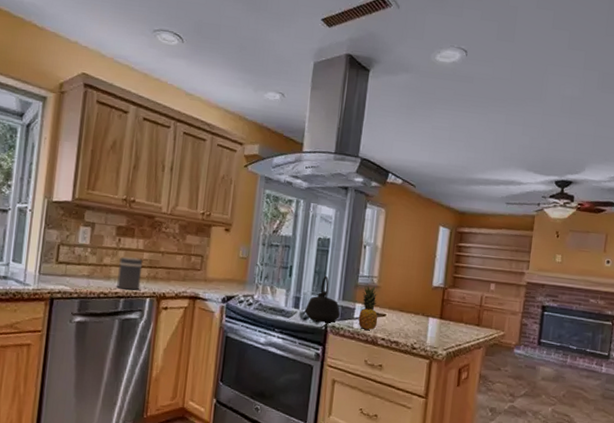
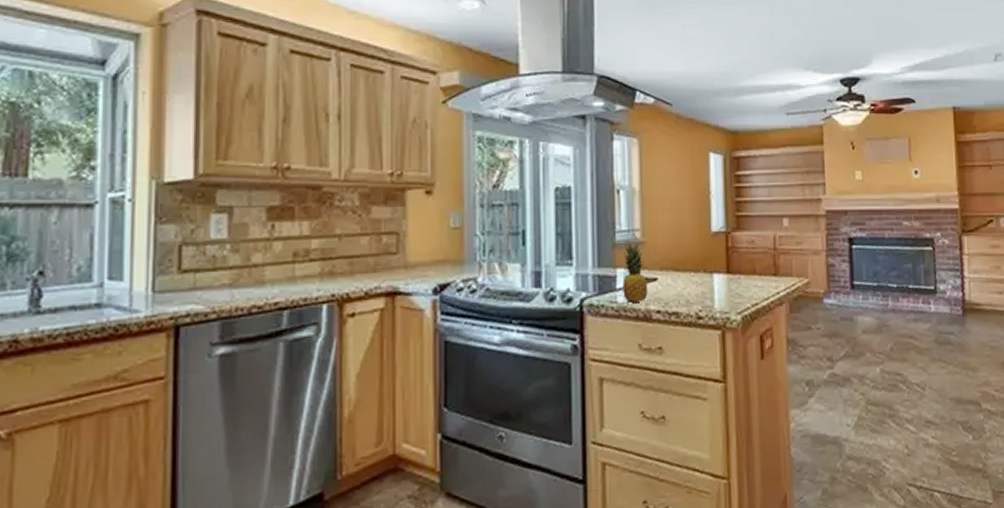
cylinder: present [117,256,143,290] -> none [276,248,312,297]
kettle: present [304,275,341,323] -> none [549,237,598,302]

